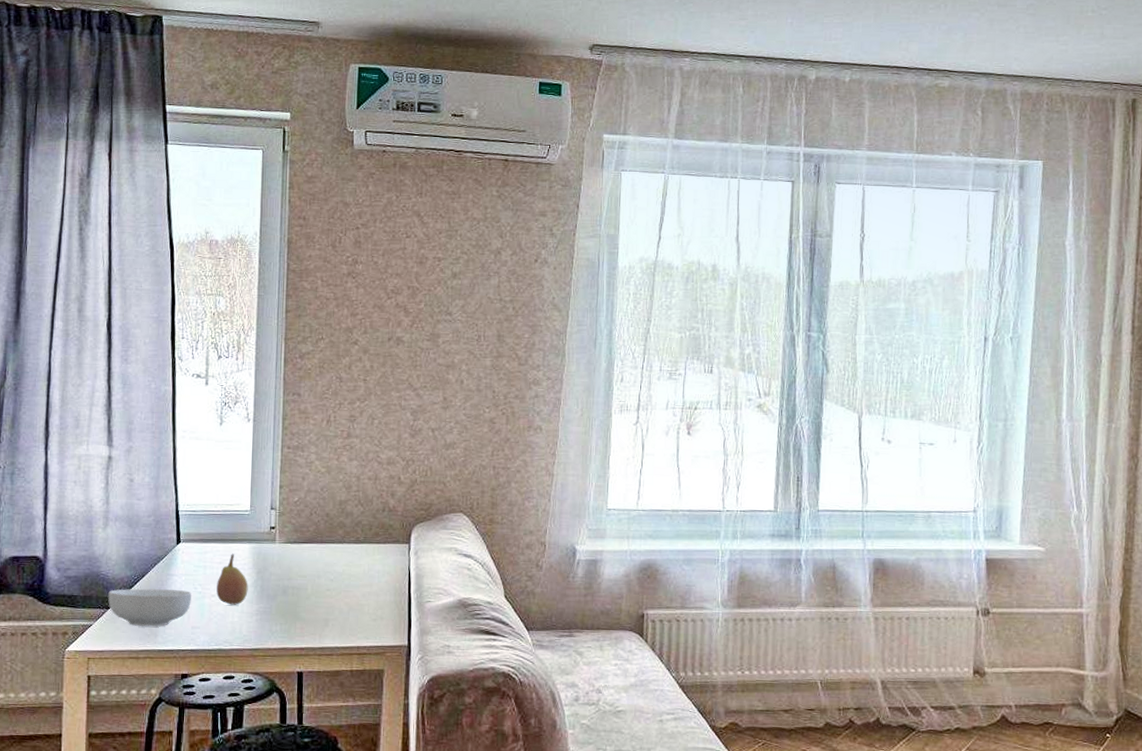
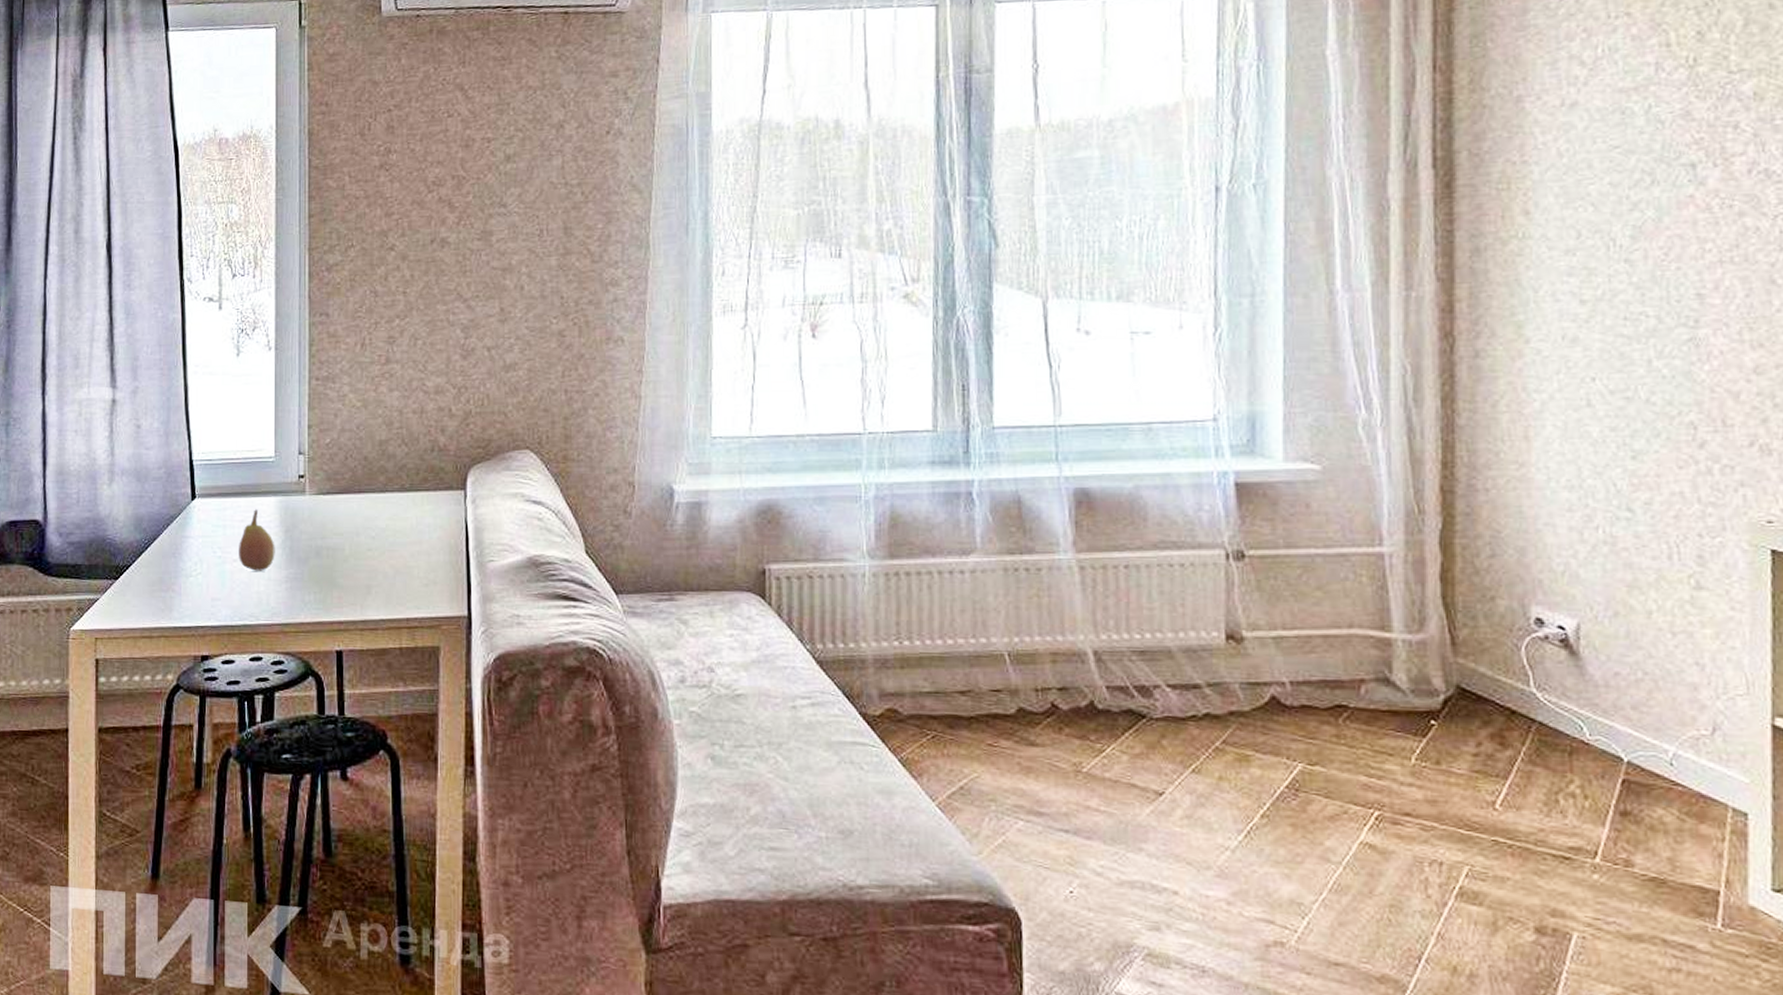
cereal bowl: present [108,588,191,627] -> none [116,554,210,599]

